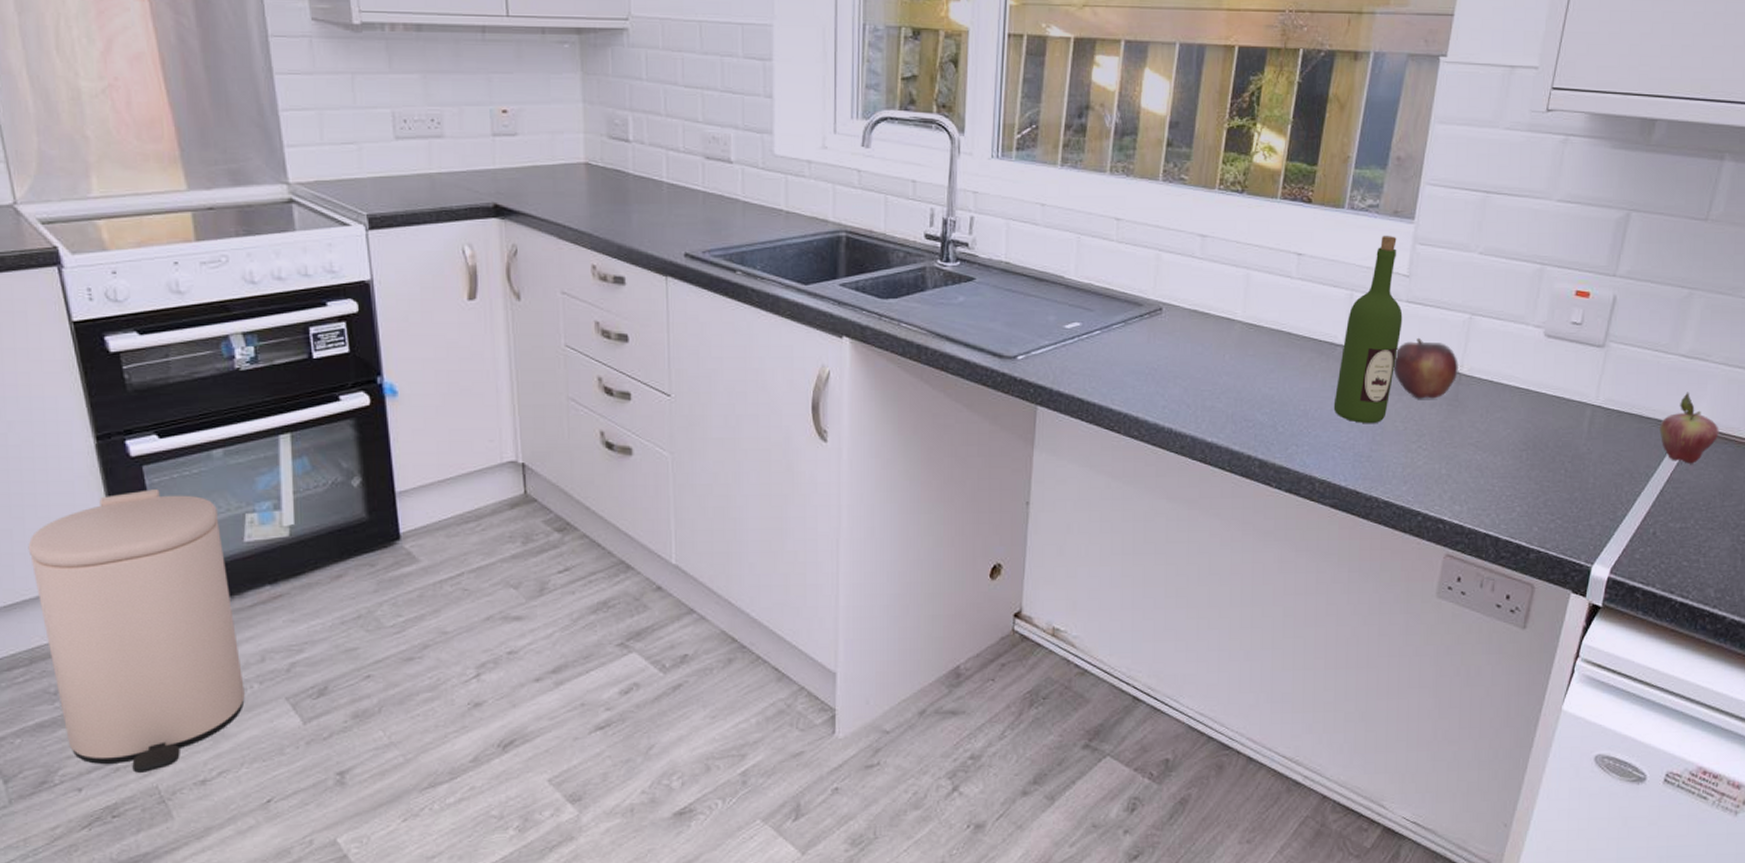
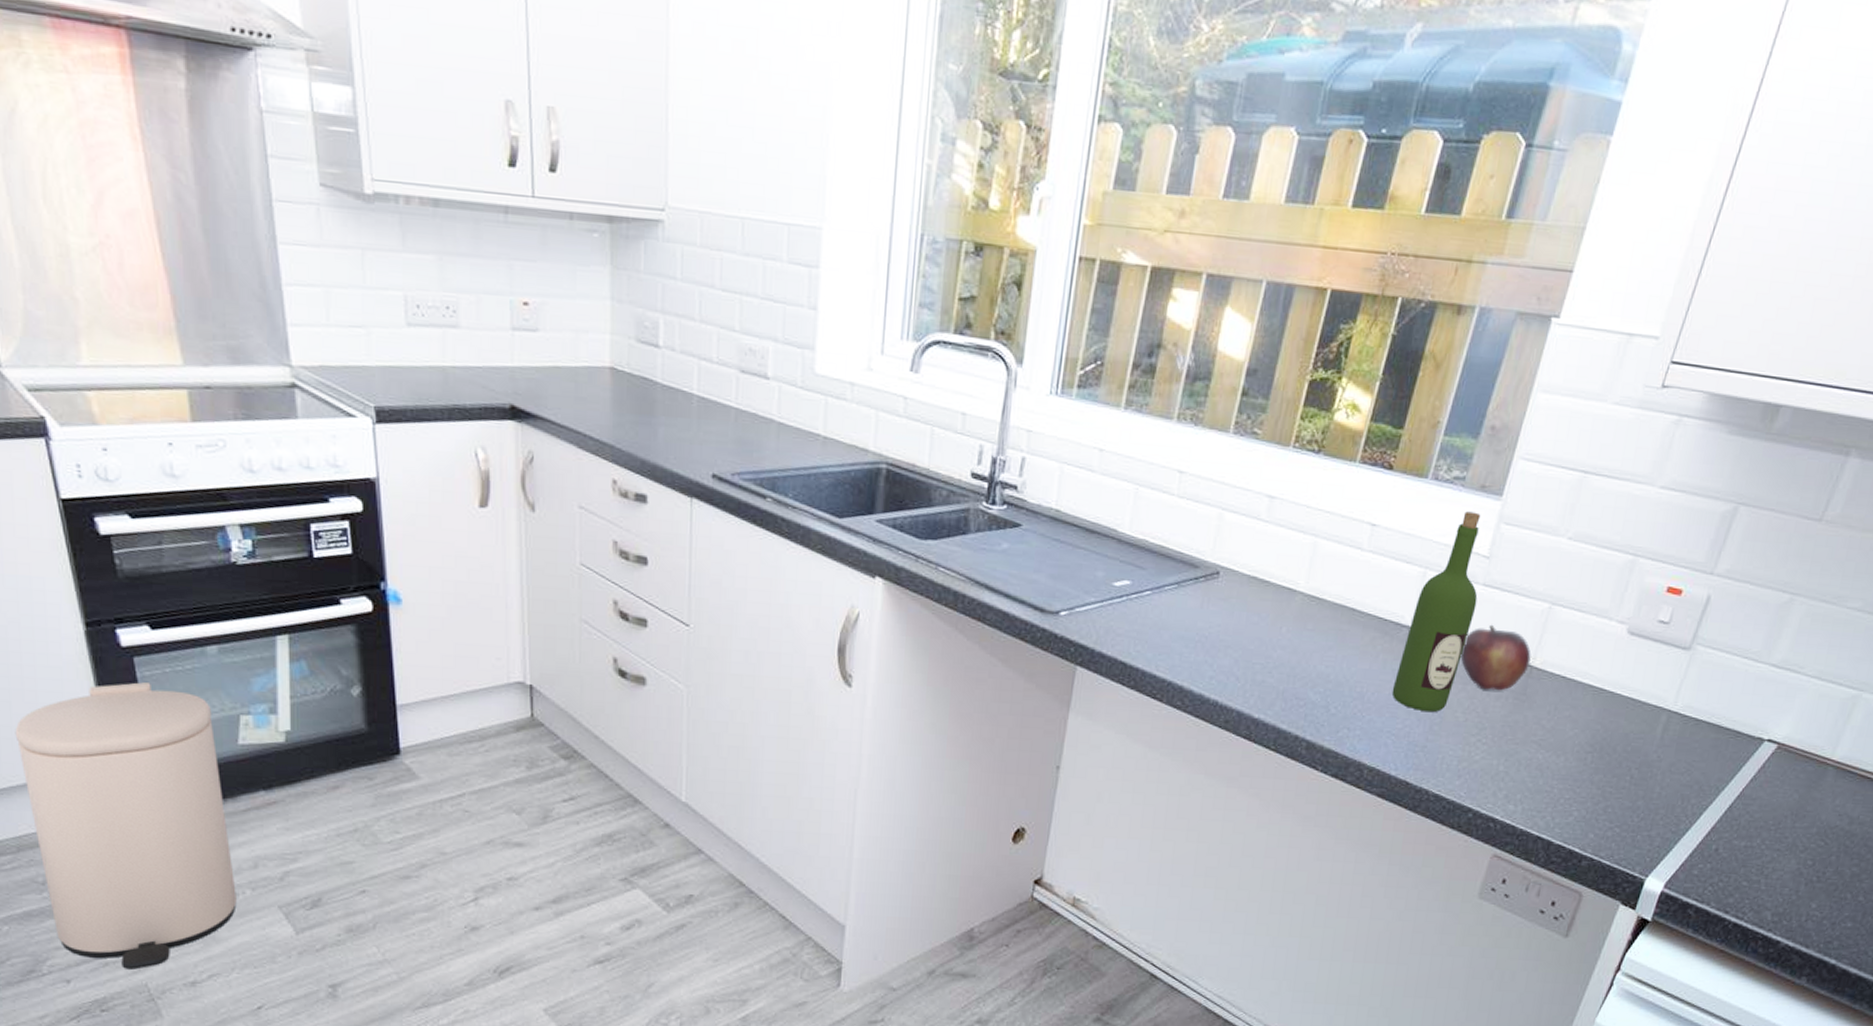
fruit: present [1659,392,1719,464] -> none [1737,704,1802,781]

